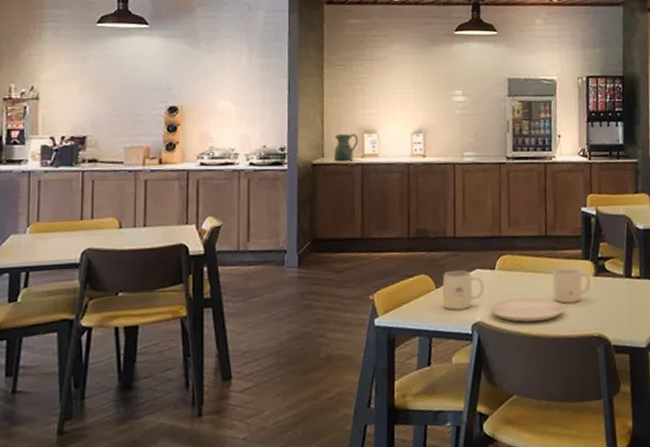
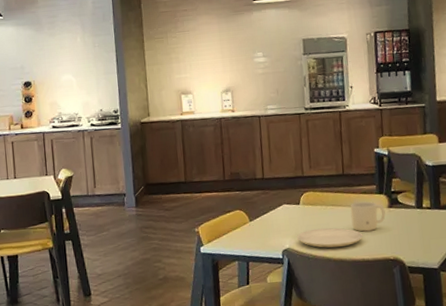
ceramic pitcher: present [334,134,359,162] -> none [157,95,178,120]
mug: present [442,270,484,311] -> none [255,206,291,239]

